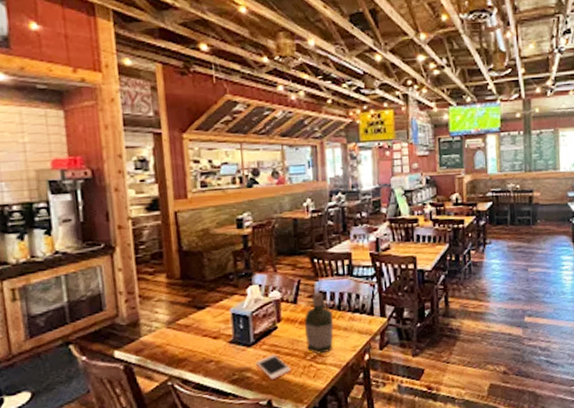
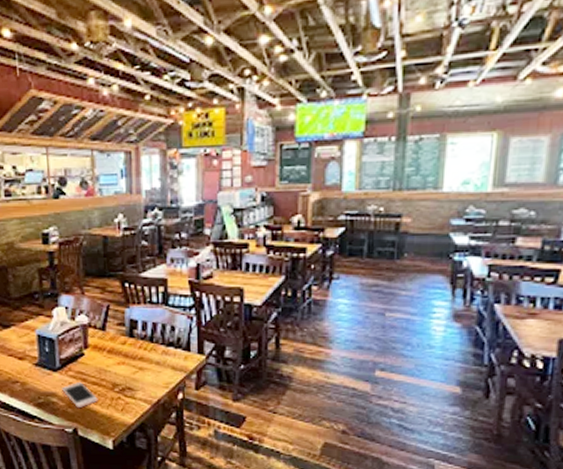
bottle: present [305,292,334,354] -> none [113,319,145,387]

